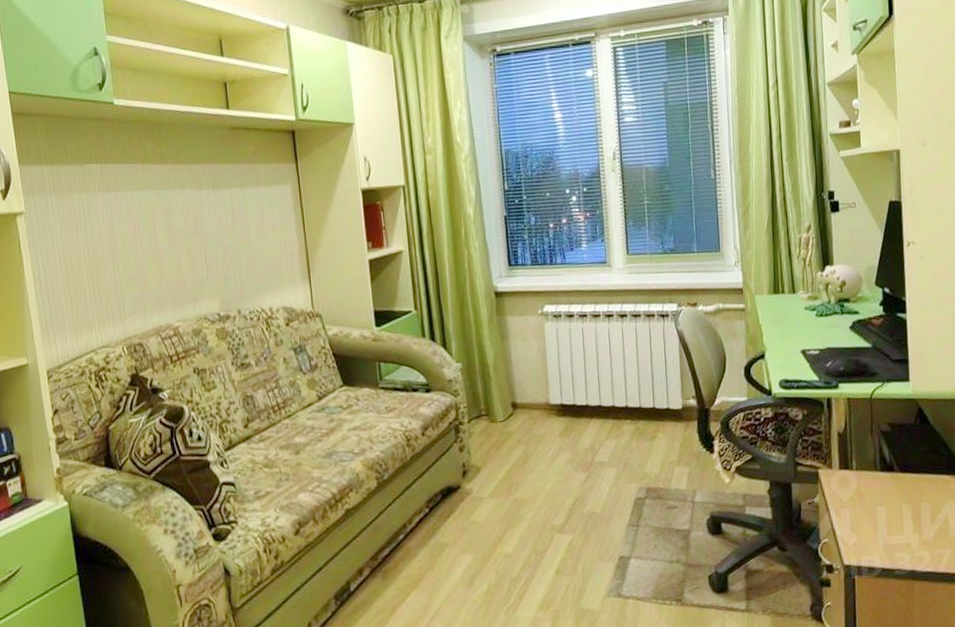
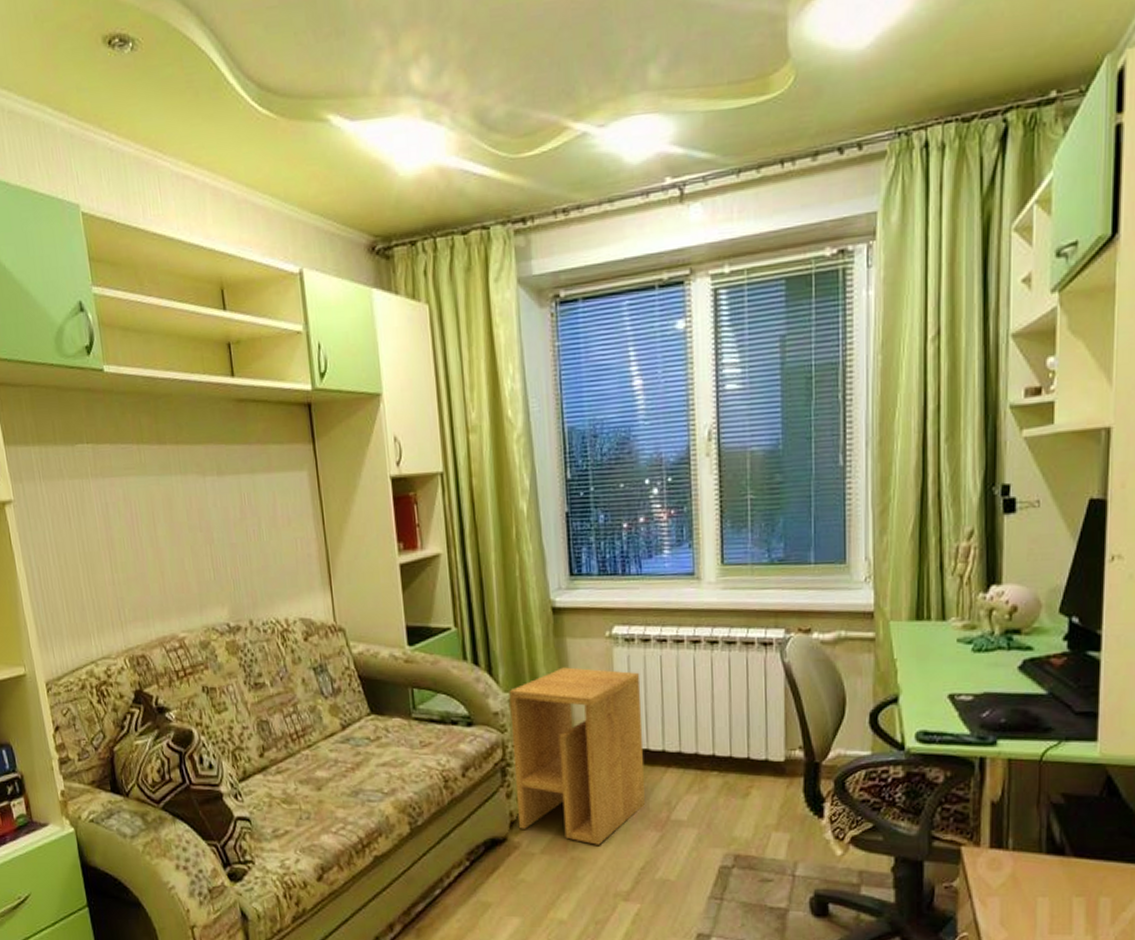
side table: none [460,340,575,487] -> present [509,667,646,845]

